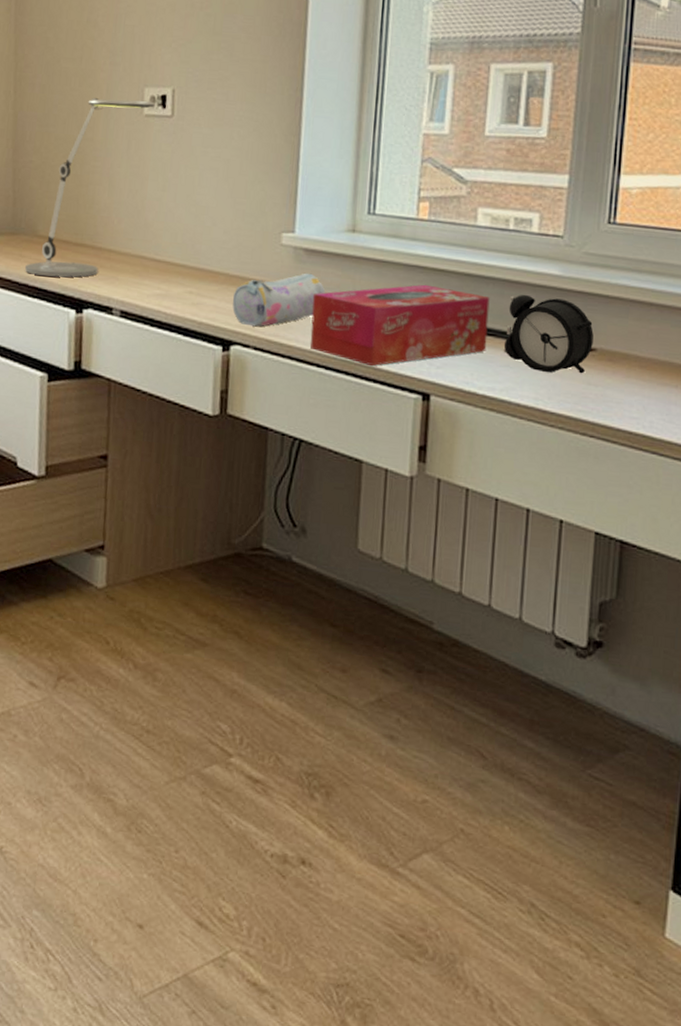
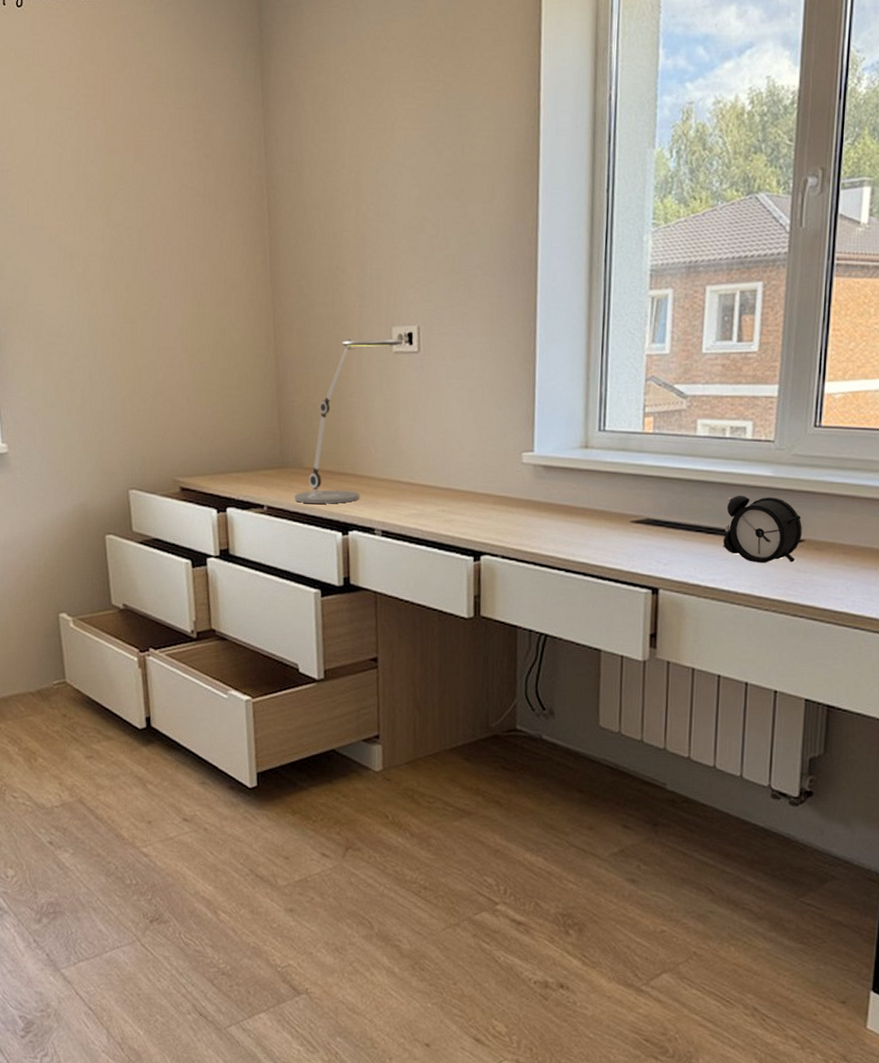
pencil case: present [232,273,326,327] -> none [480,487,563,538]
tissue box: present [310,284,490,366] -> none [551,491,710,566]

